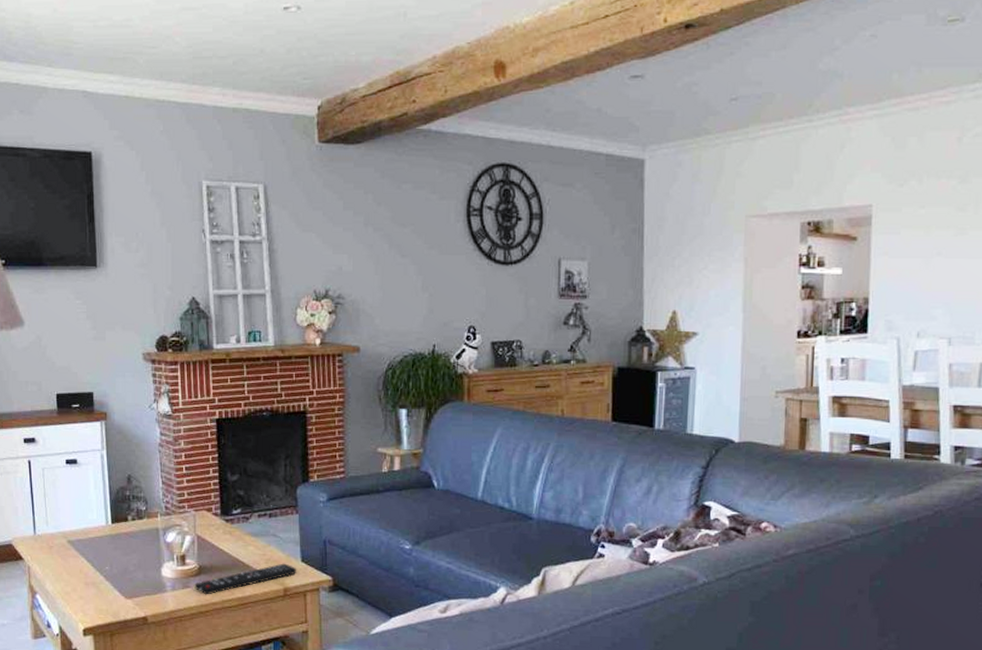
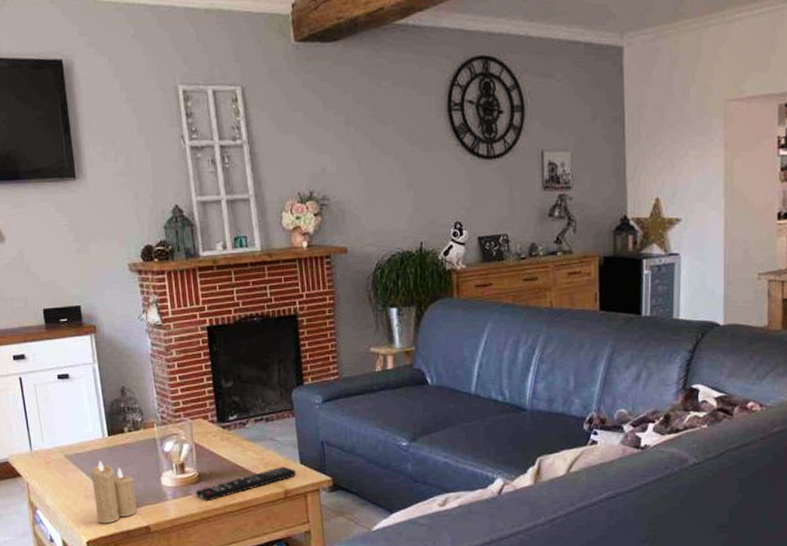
candle: none [91,548,136,612] -> present [90,460,138,524]

